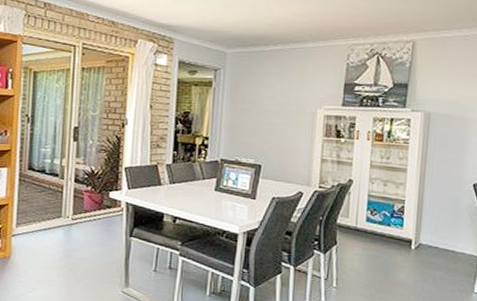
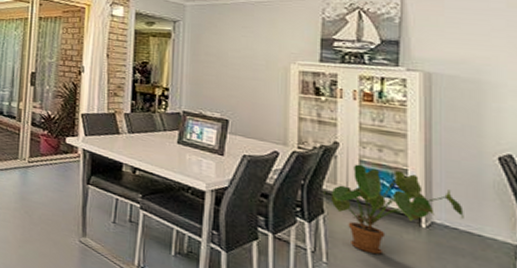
house plant: none [336,198,444,275] -> present [322,164,464,254]

